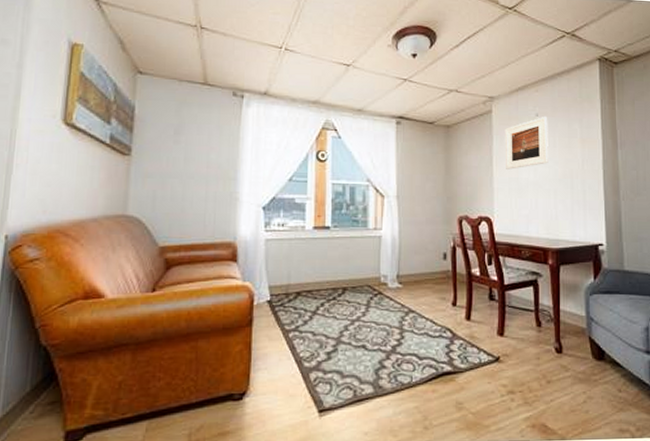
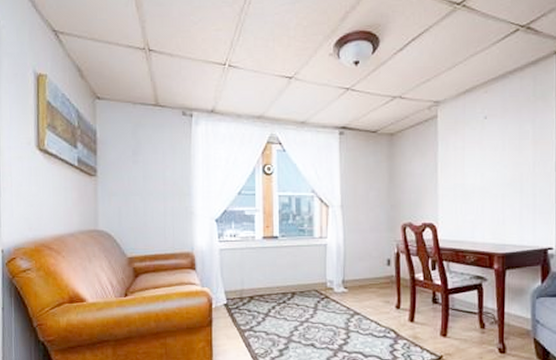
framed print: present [505,116,548,170] -> none [450,118,497,175]

